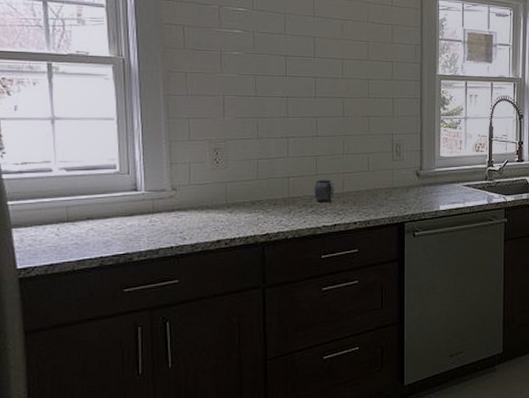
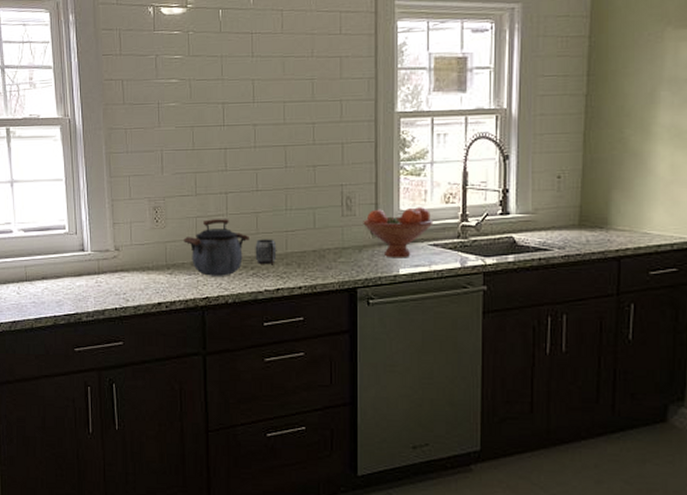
kettle: none [245,161,309,214] -> present [184,219,249,276]
fruit bowl: none [410,154,467,197] -> present [363,207,433,258]

